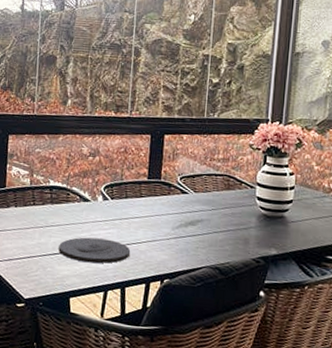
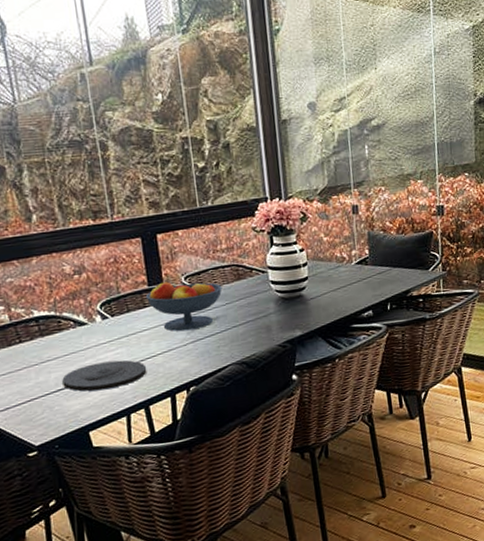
fruit bowl: none [143,178,212,227] -> present [145,280,223,331]

